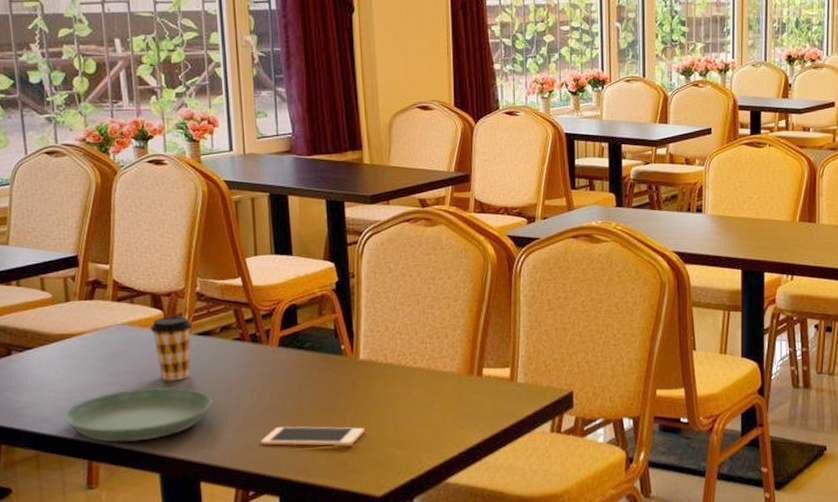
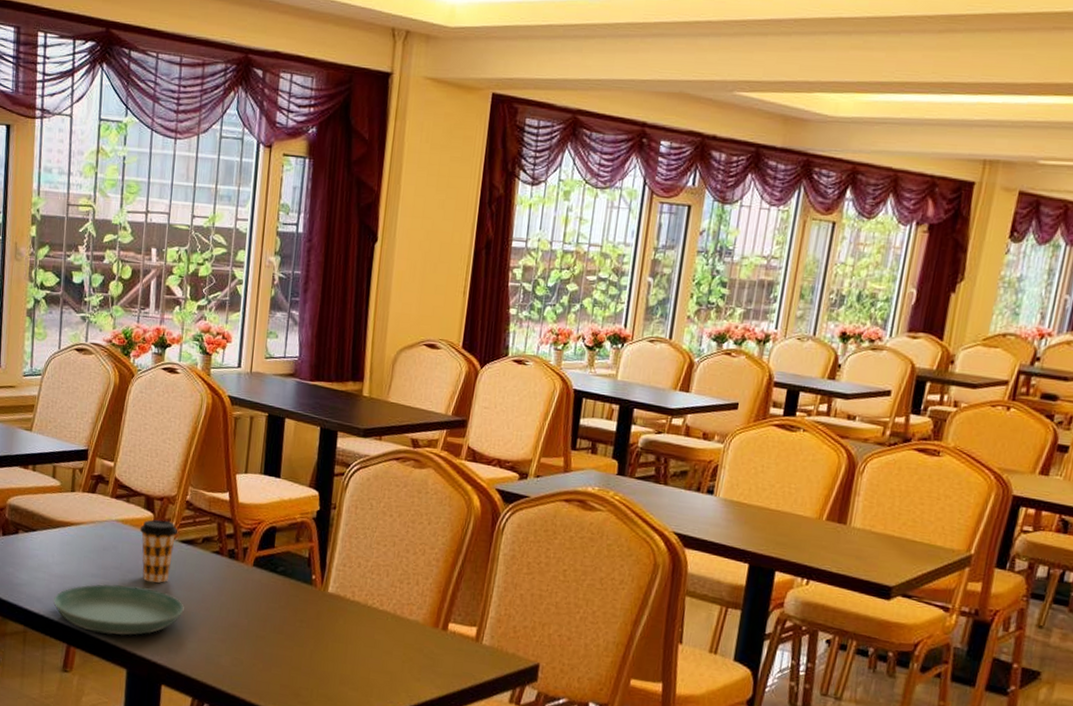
cell phone: present [261,426,364,446] -> none [222,644,322,678]

